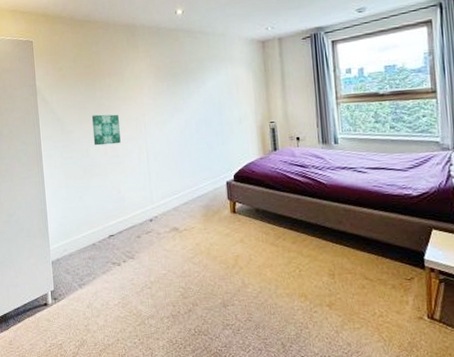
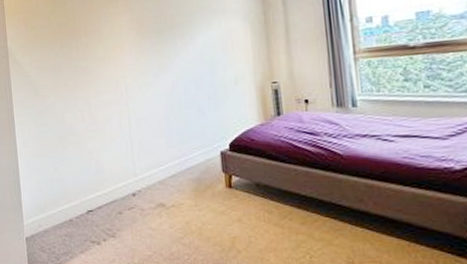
wall art: present [91,114,121,146] -> none [67,76,99,112]

